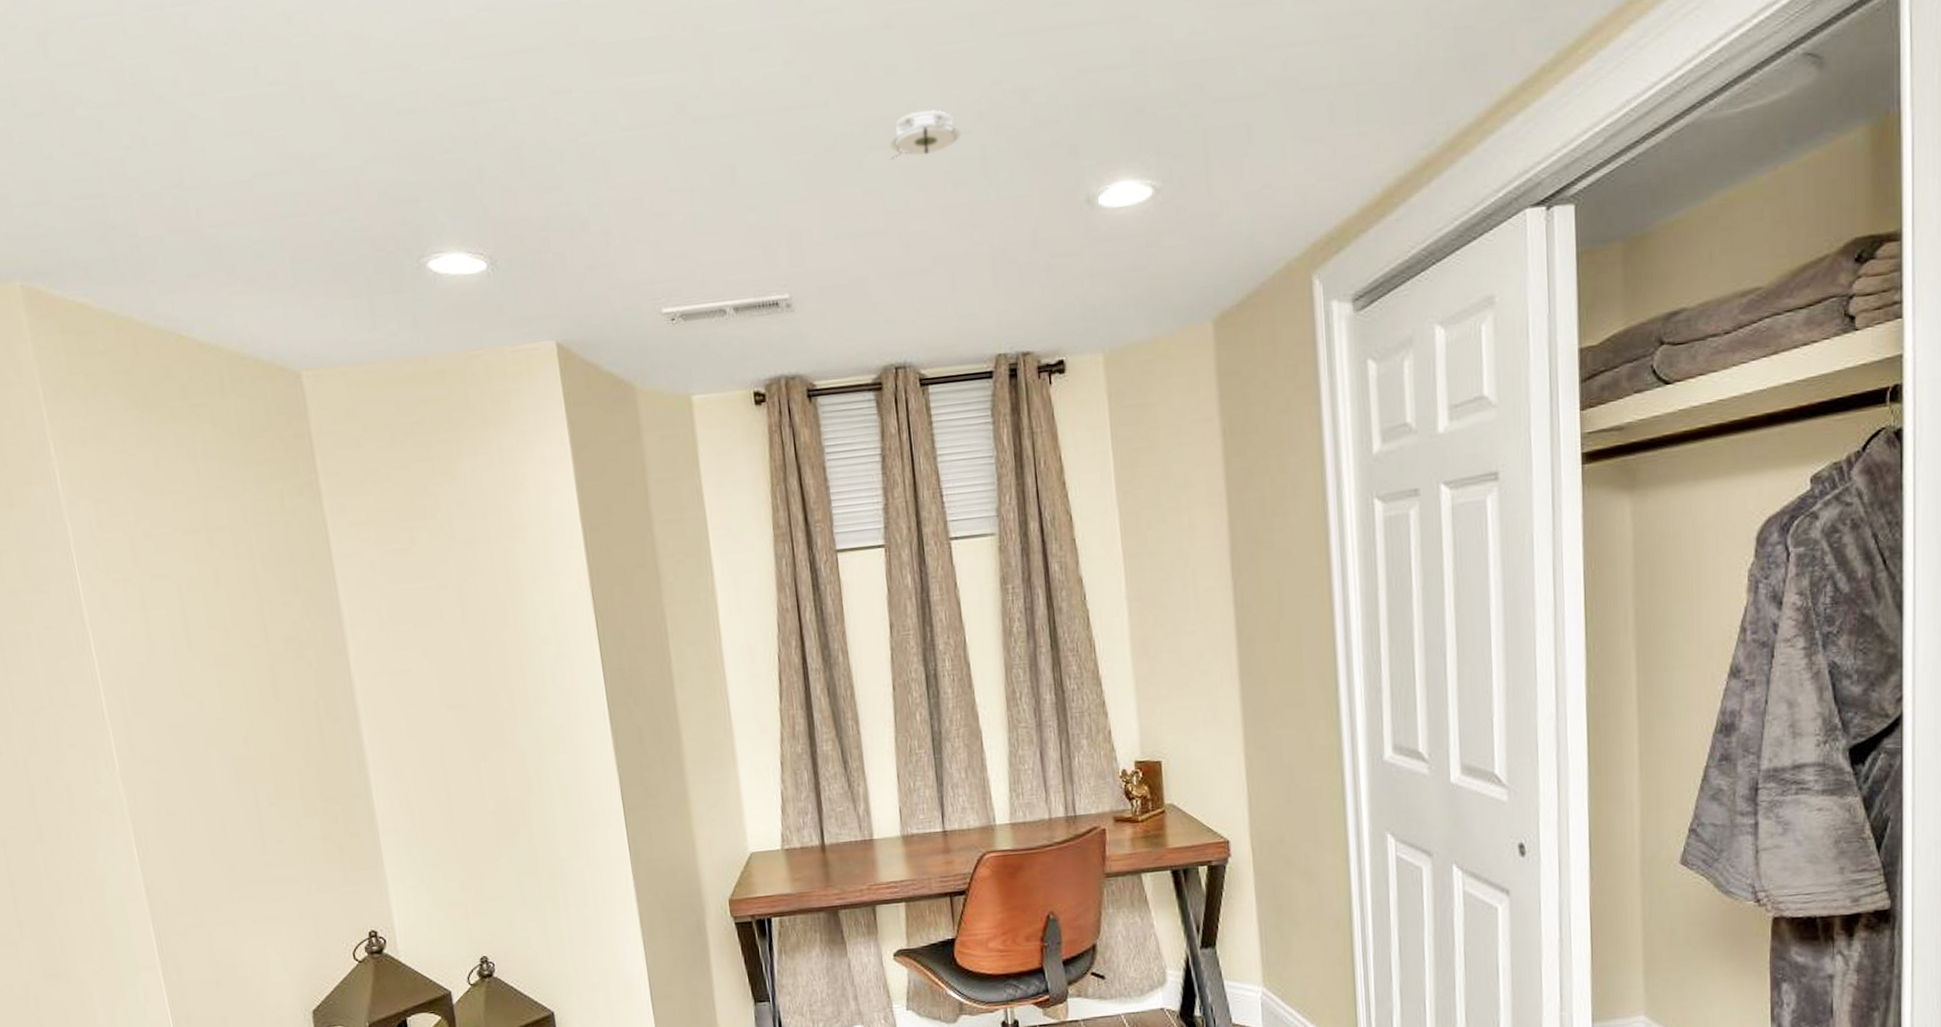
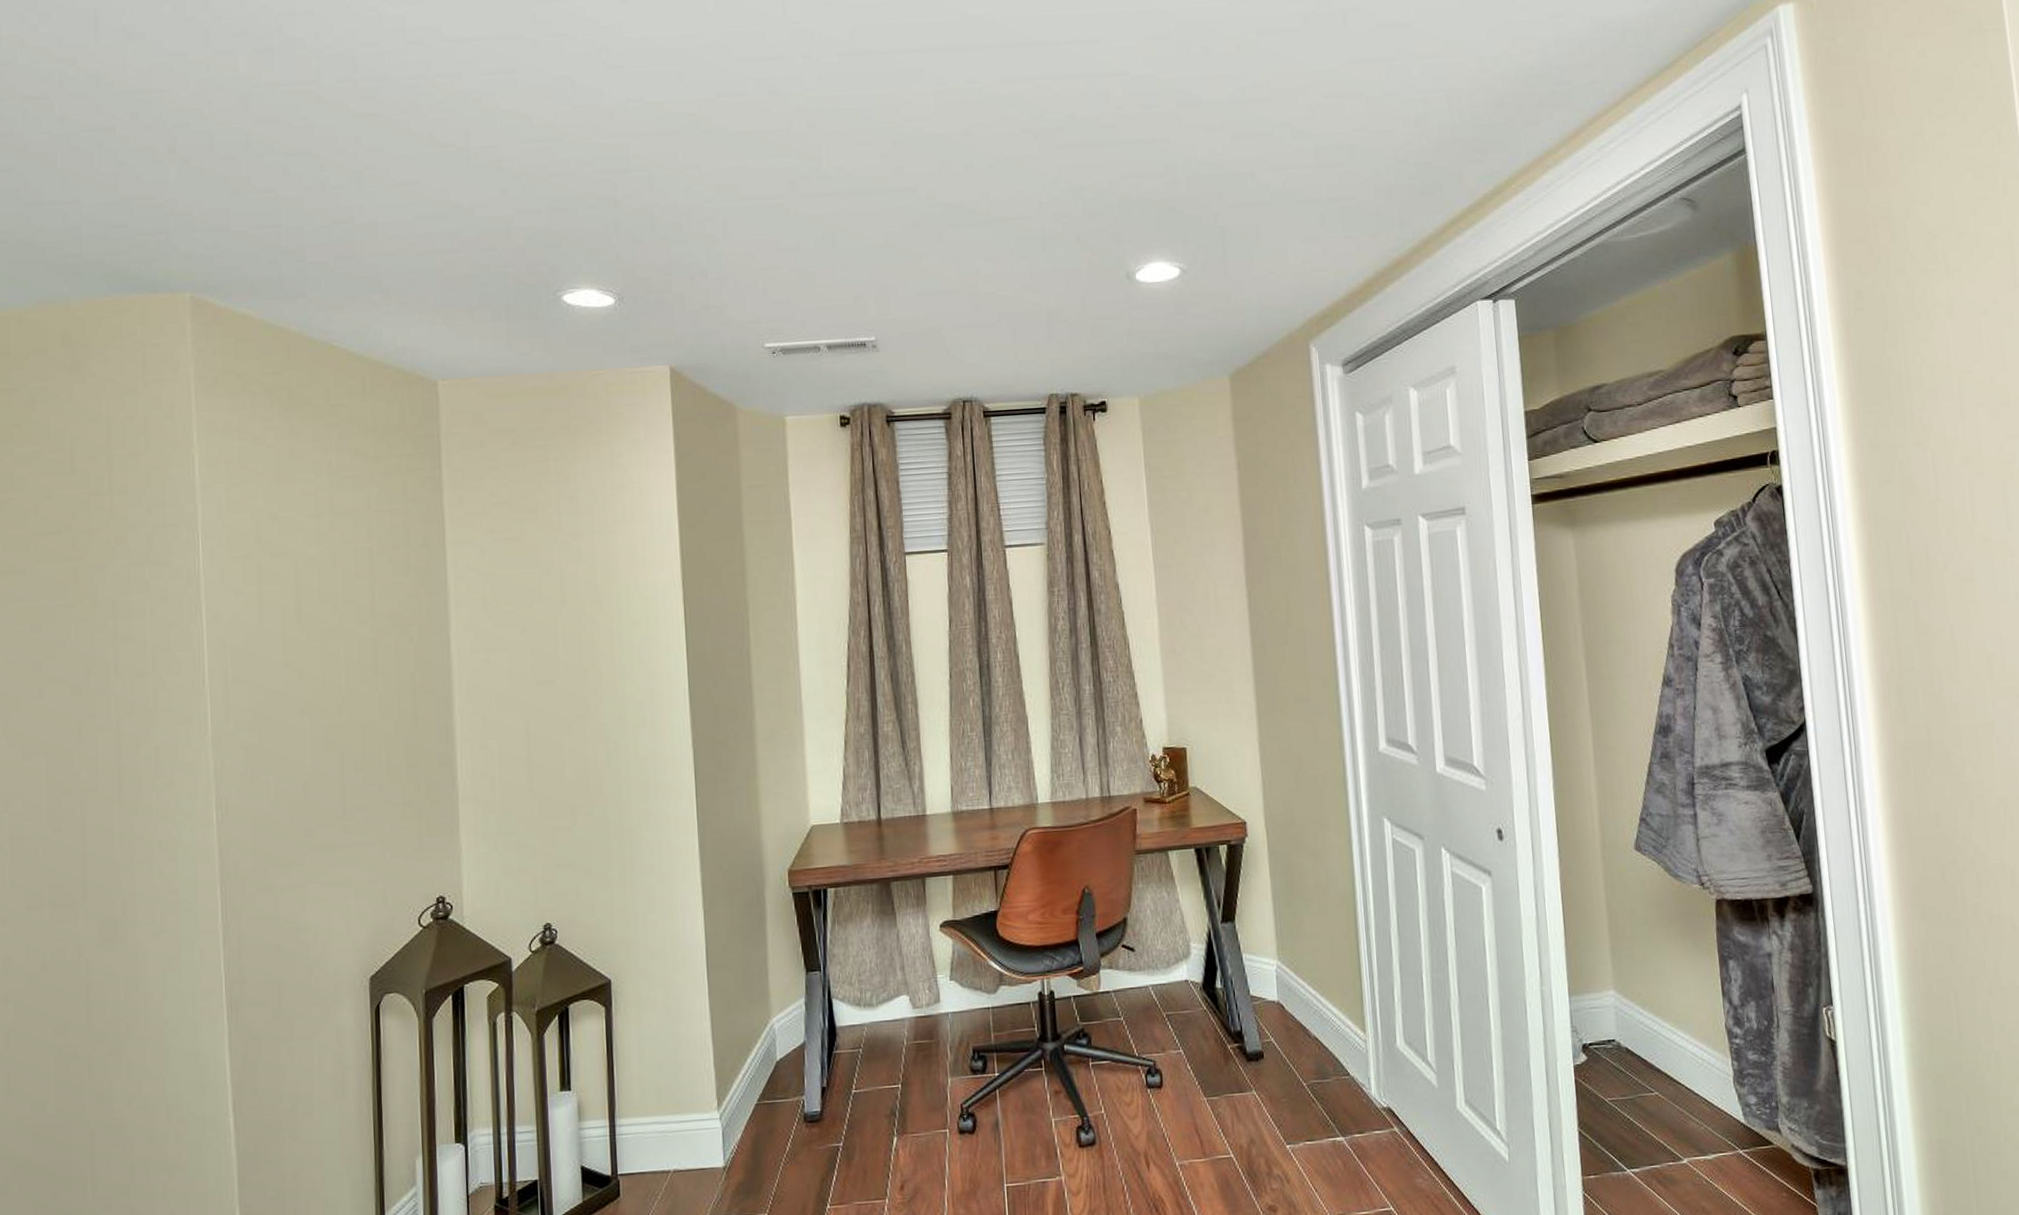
smoke detector: present [889,110,961,160] -> none [965,199,1025,235]

